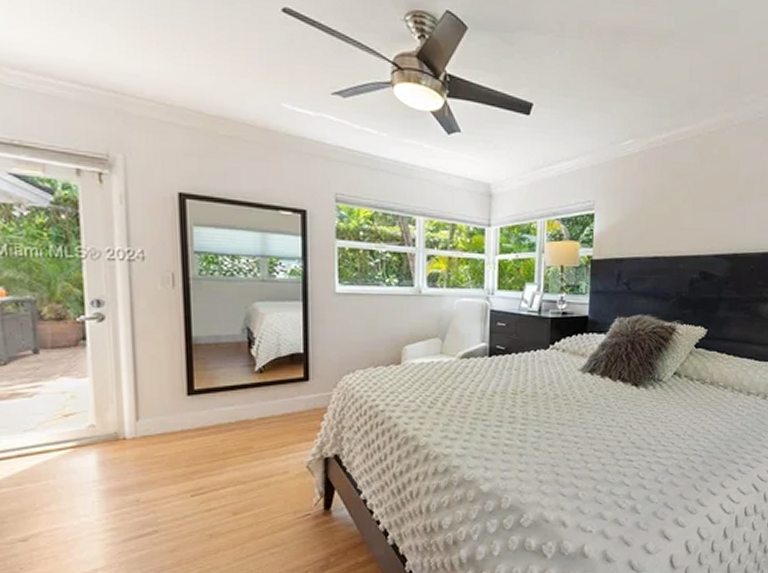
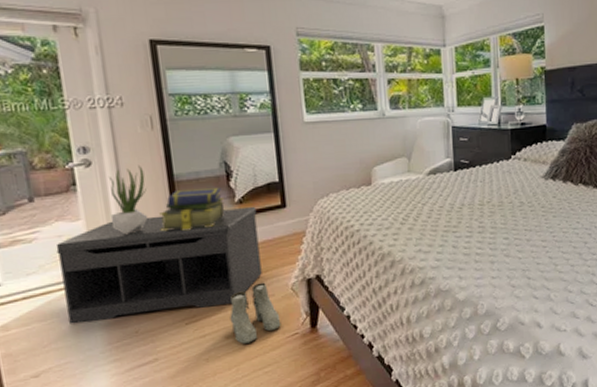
bench: none [58,377,277,487] -> present [56,206,262,324]
potted plant: none [120,323,161,396] -> present [110,165,149,235]
stack of books: none [172,354,244,396] -> present [159,188,225,231]
boots: none [239,458,293,521] -> present [230,282,281,344]

